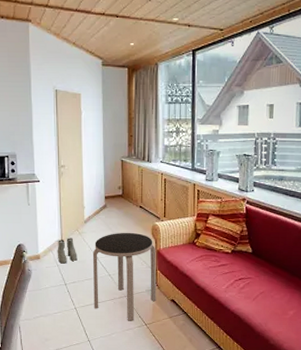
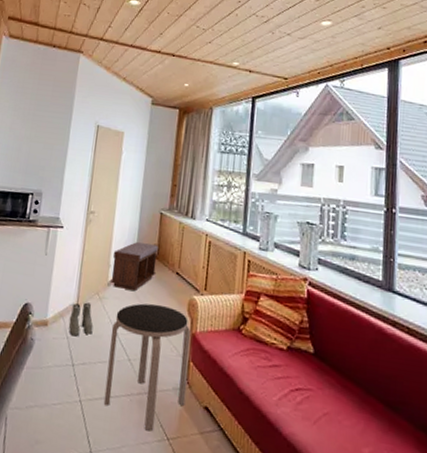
bench: none [86,186,124,224] -> present [110,242,158,291]

